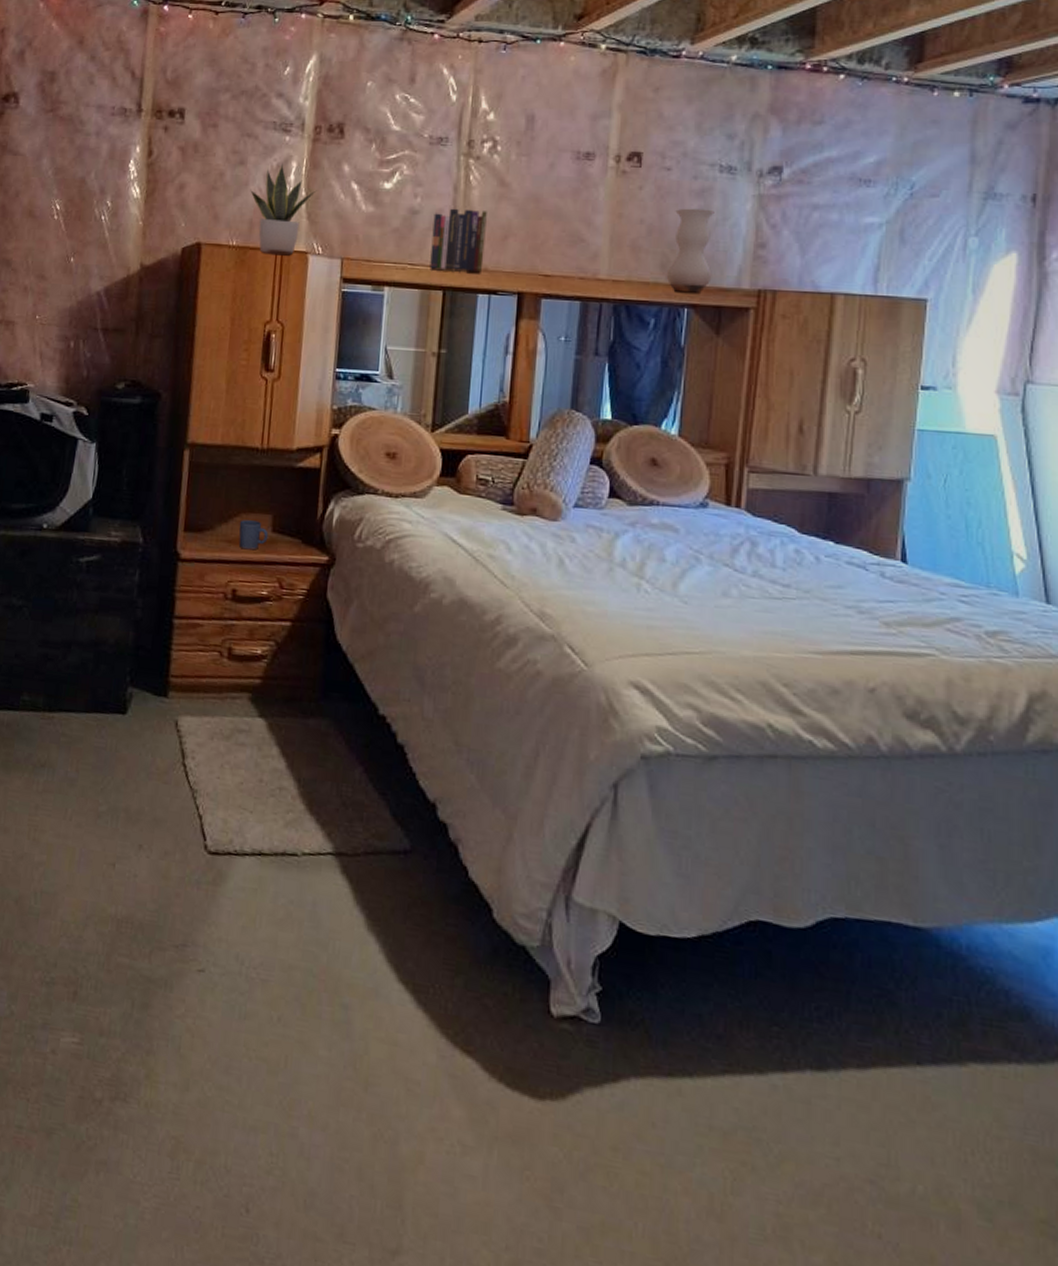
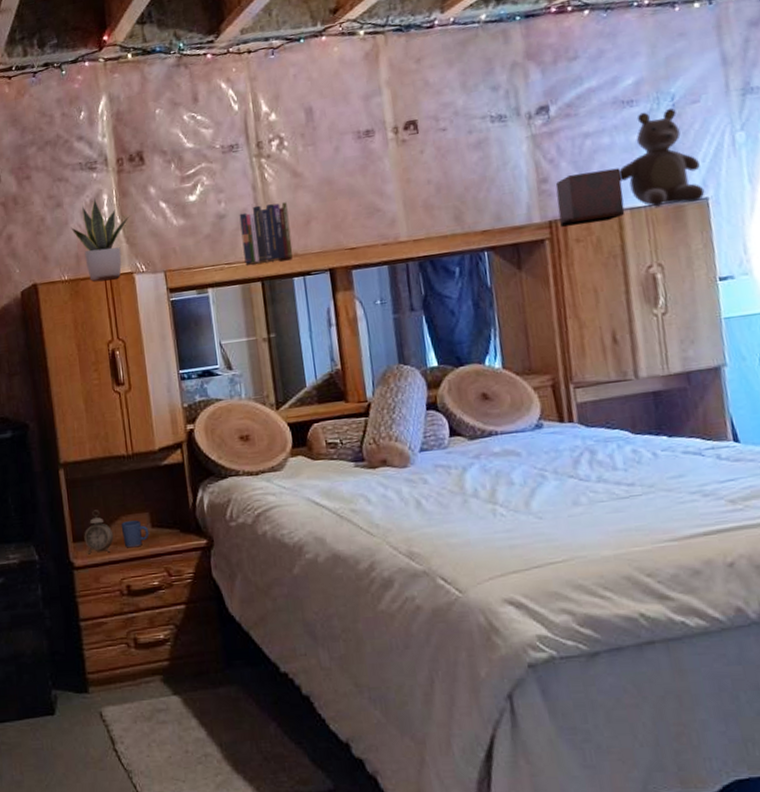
alarm clock: none [196,501,230,550] -> present [84,510,114,555]
vase: present [666,208,715,295] -> none [458,158,504,240]
decorative box: none [770,246,843,303] -> present [555,168,625,227]
teddy bear: none [840,195,925,301] -> present [618,108,705,207]

